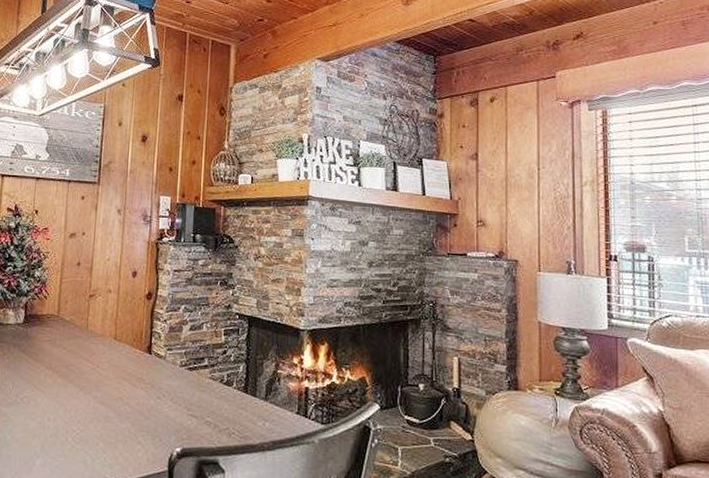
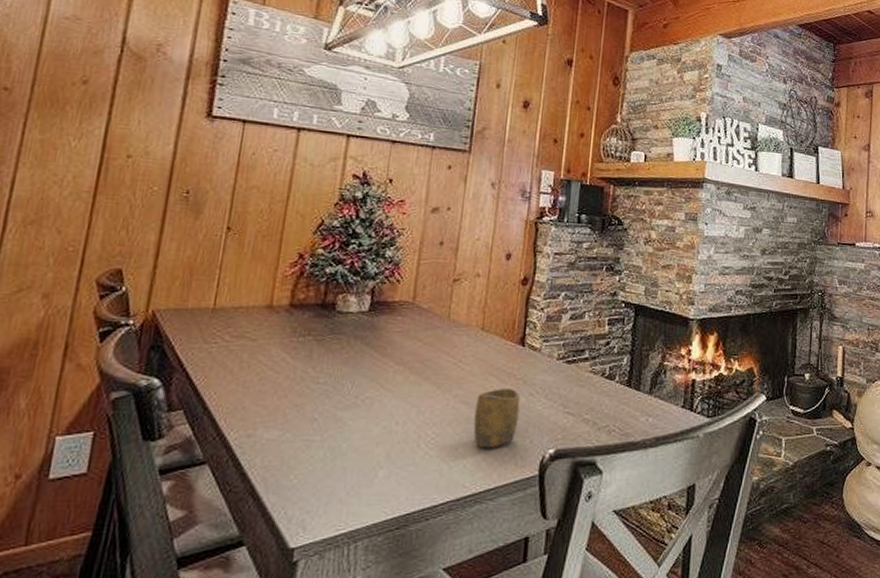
cup: none [111,391,150,445] -> present [473,387,521,449]

